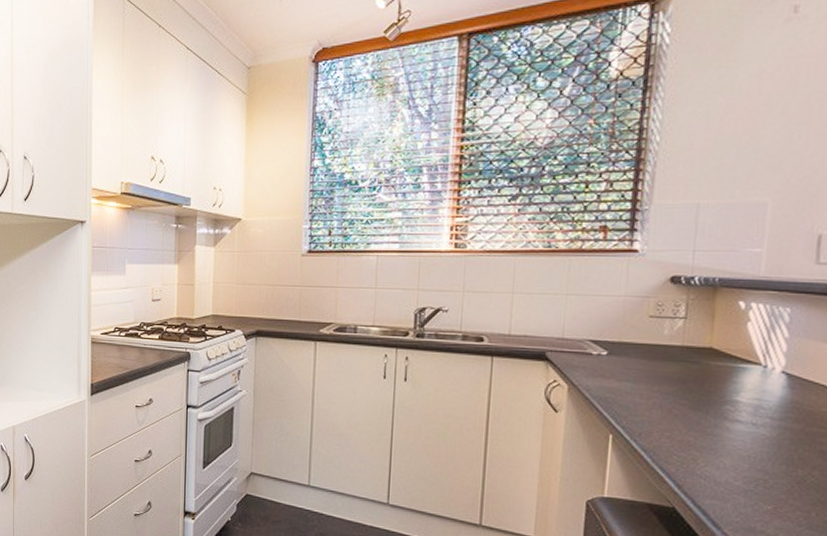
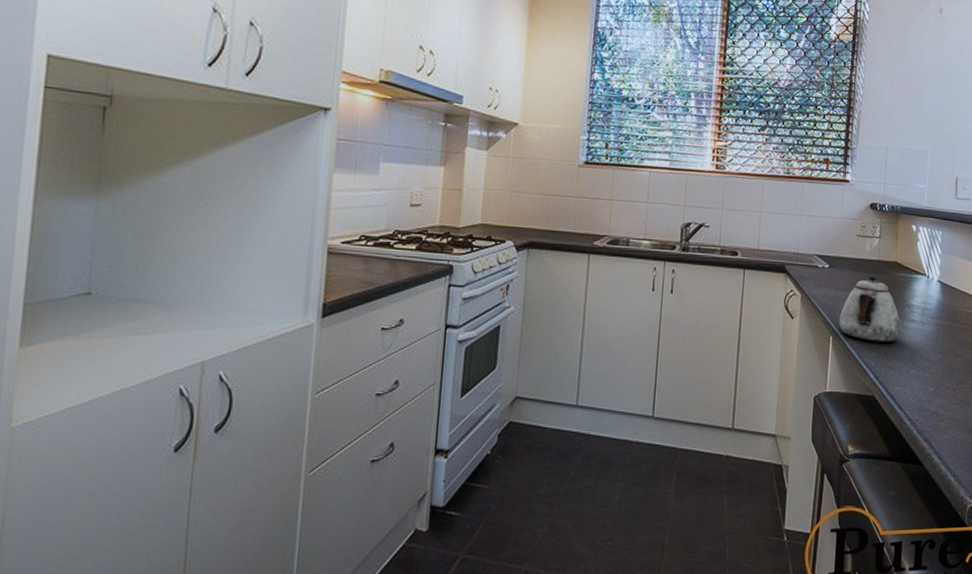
teapot: none [622,365,719,446] -> present [839,276,901,342]

